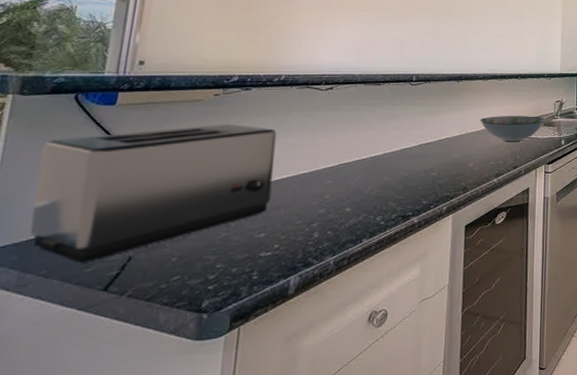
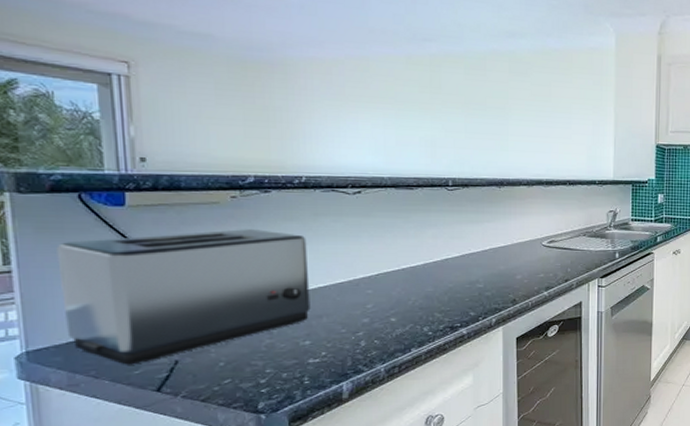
decorative bowl: present [480,116,547,142] -> none [526,226,599,254]

